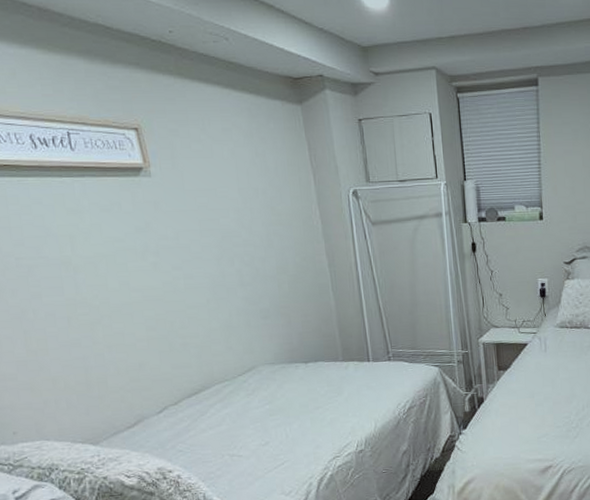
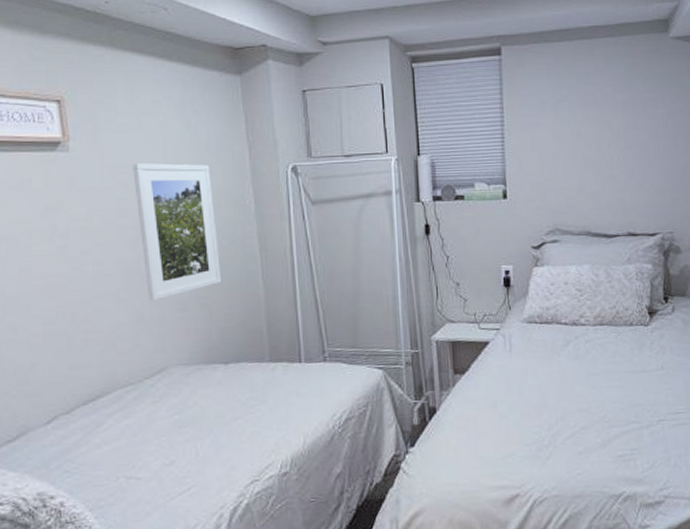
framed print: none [210,187,298,310] -> present [133,163,222,301]

